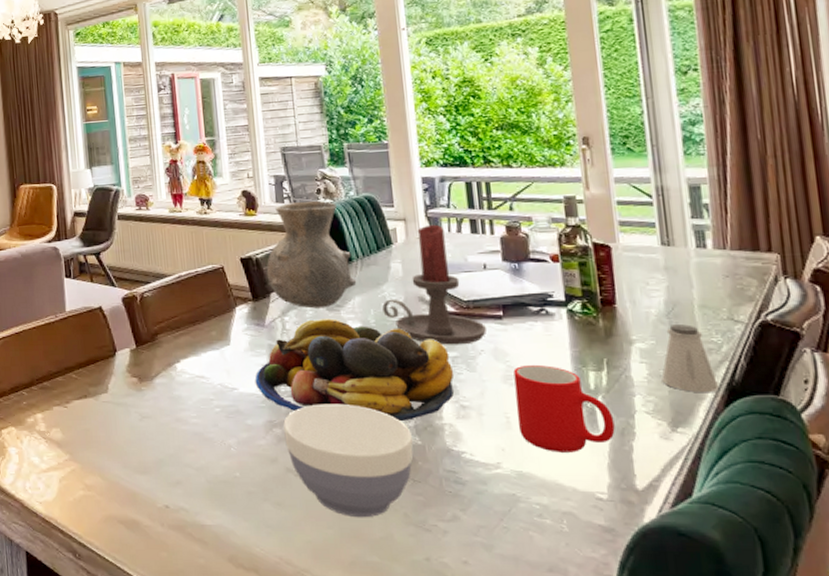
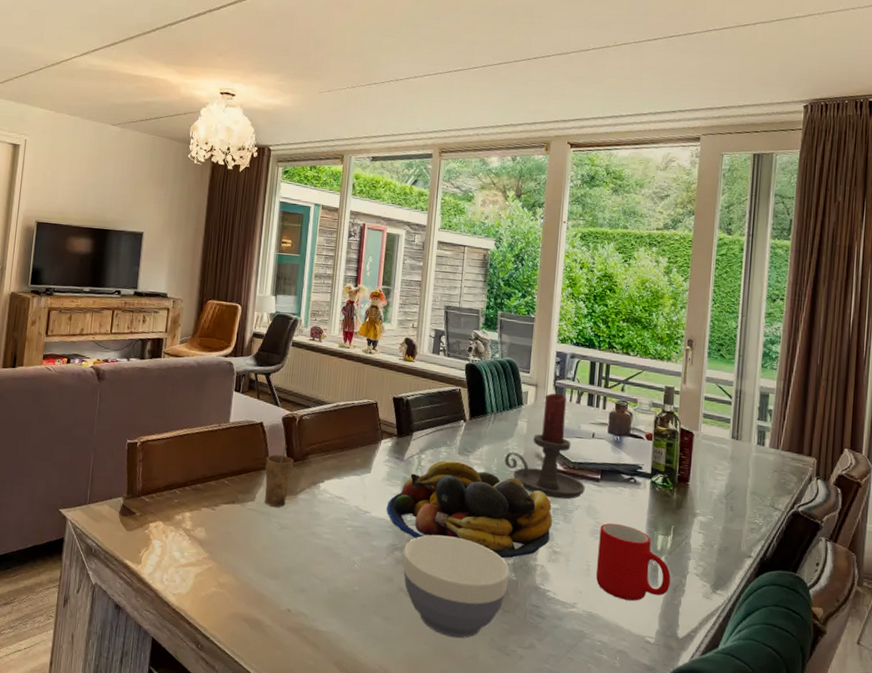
cup: none [111,328,144,396] -> present [265,445,294,507]
vase: present [267,200,357,309] -> none [414,355,488,452]
saltshaker: present [661,324,720,393] -> none [712,505,754,565]

